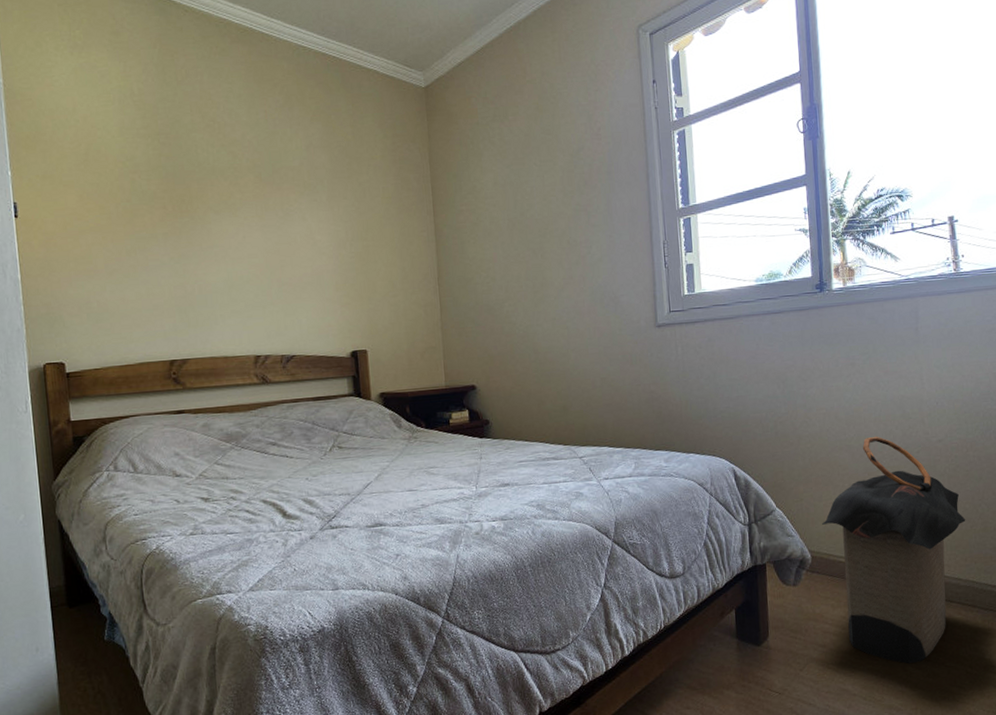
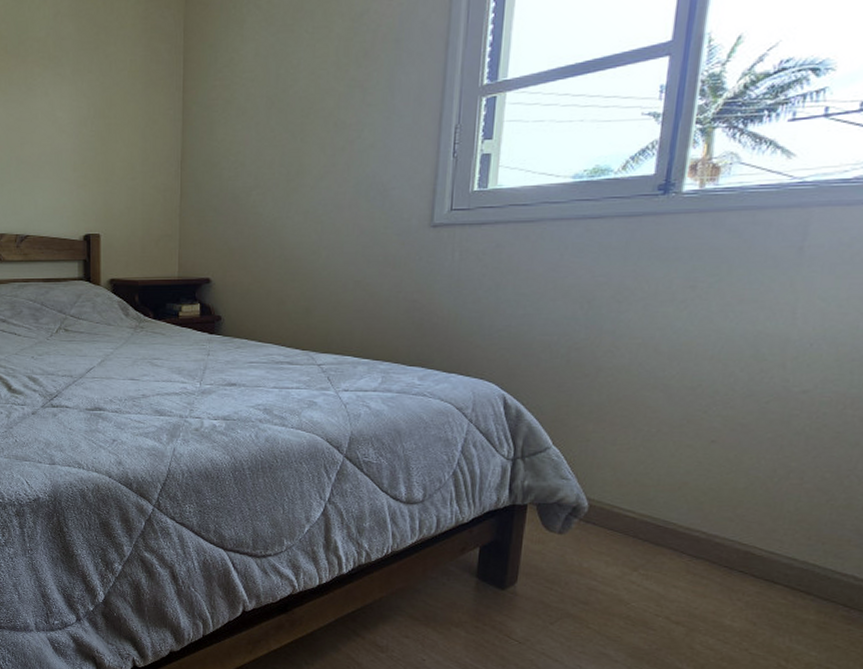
laundry hamper: present [822,436,966,664] -> none [611,377,822,643]

